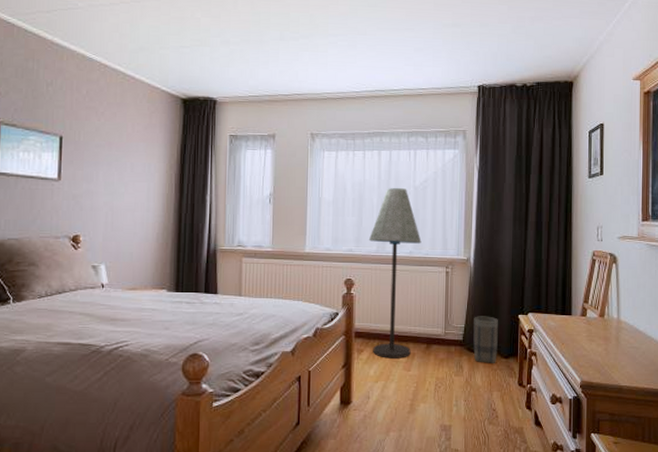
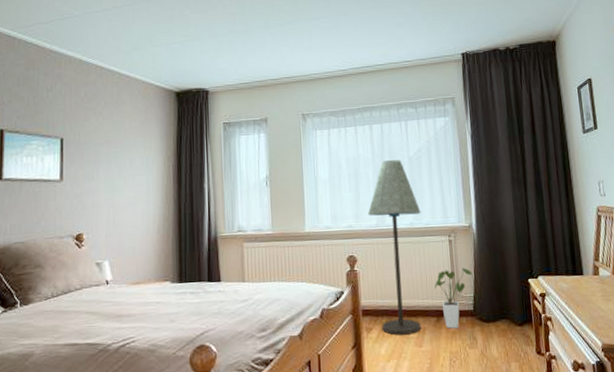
house plant: none [427,299,466,356] -> present [434,267,473,329]
basket: present [473,316,498,363] -> none [482,283,511,333]

